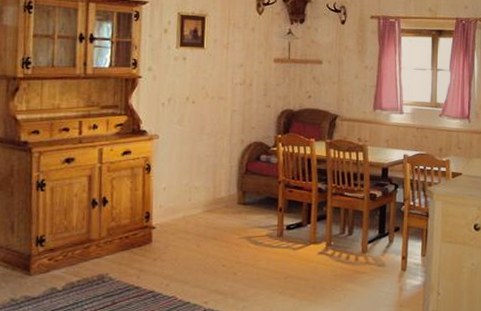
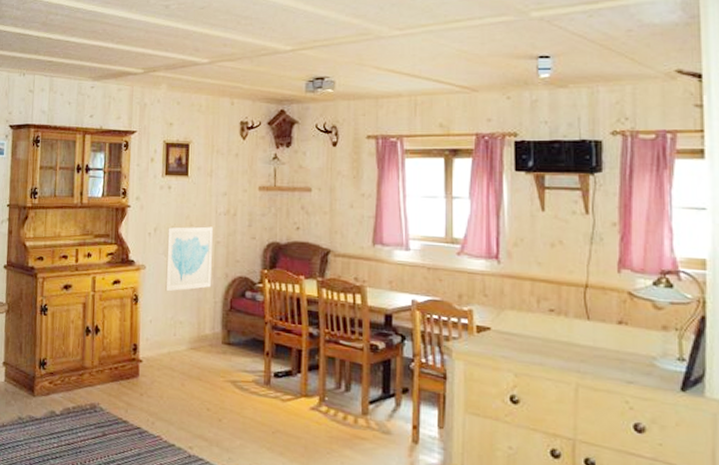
wall art: none [180,96,229,159] -> present [165,226,213,292]

